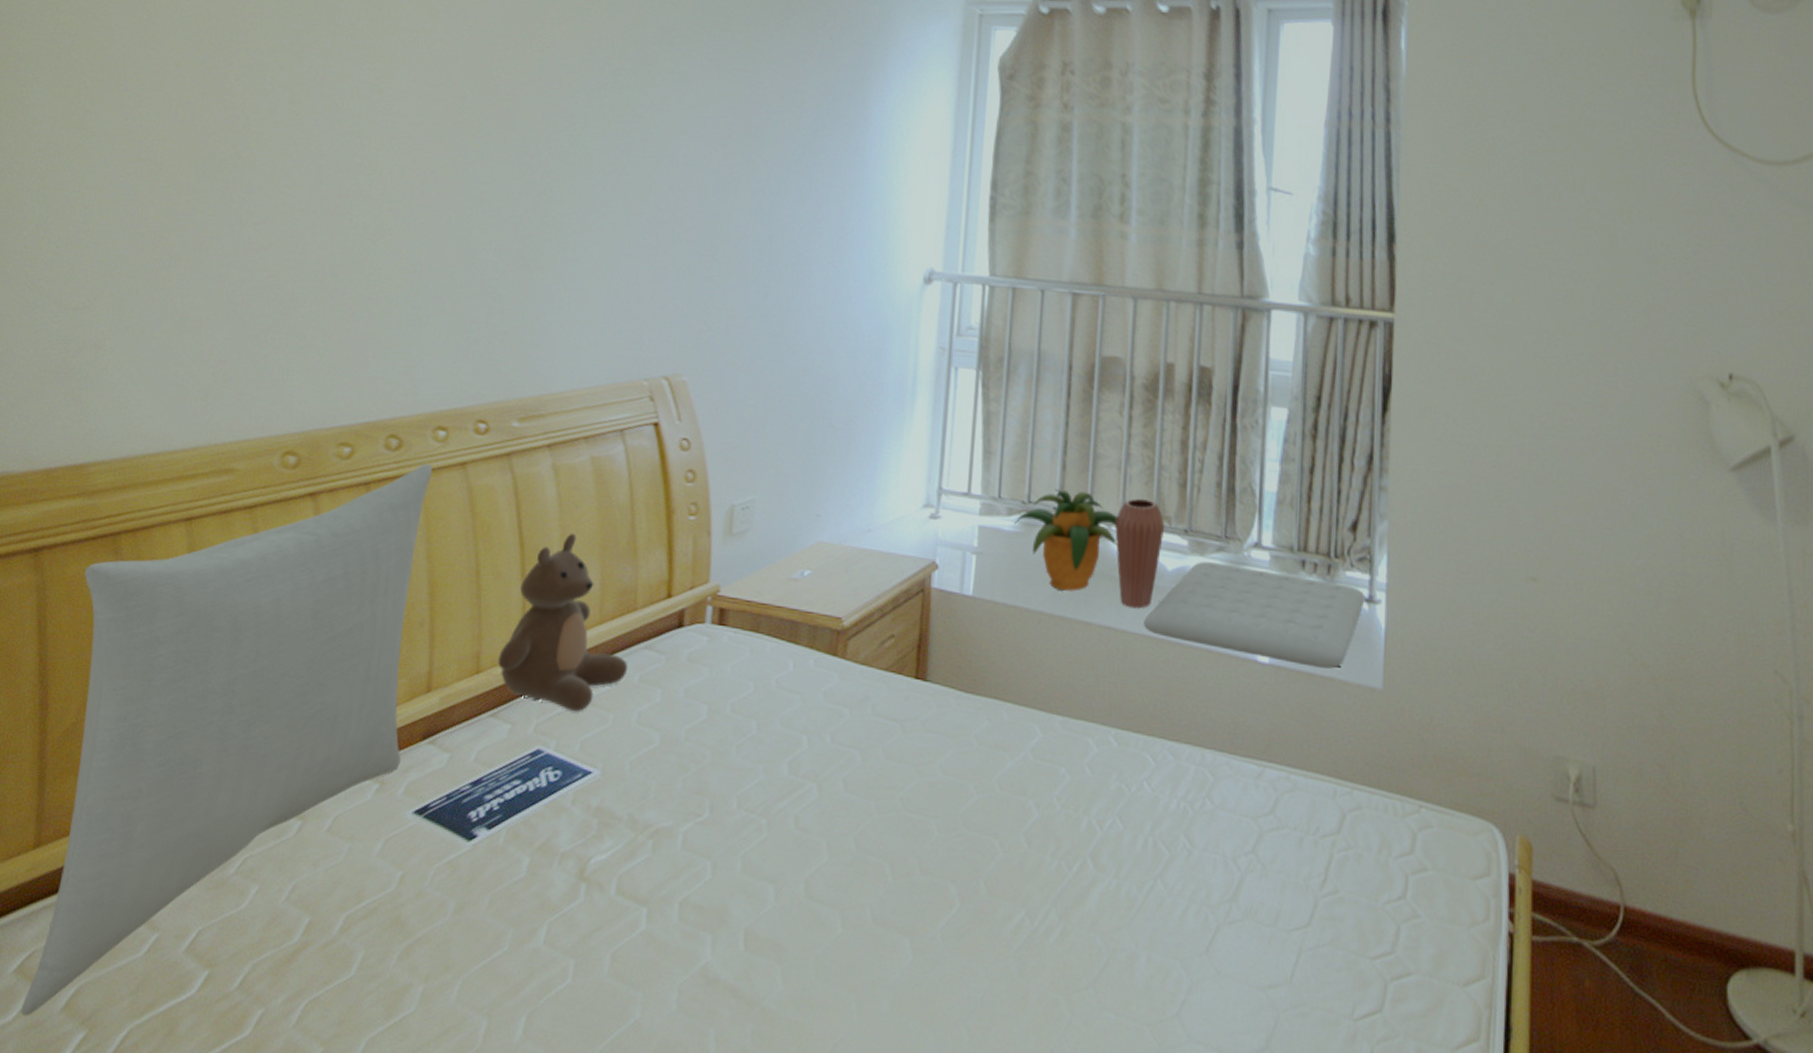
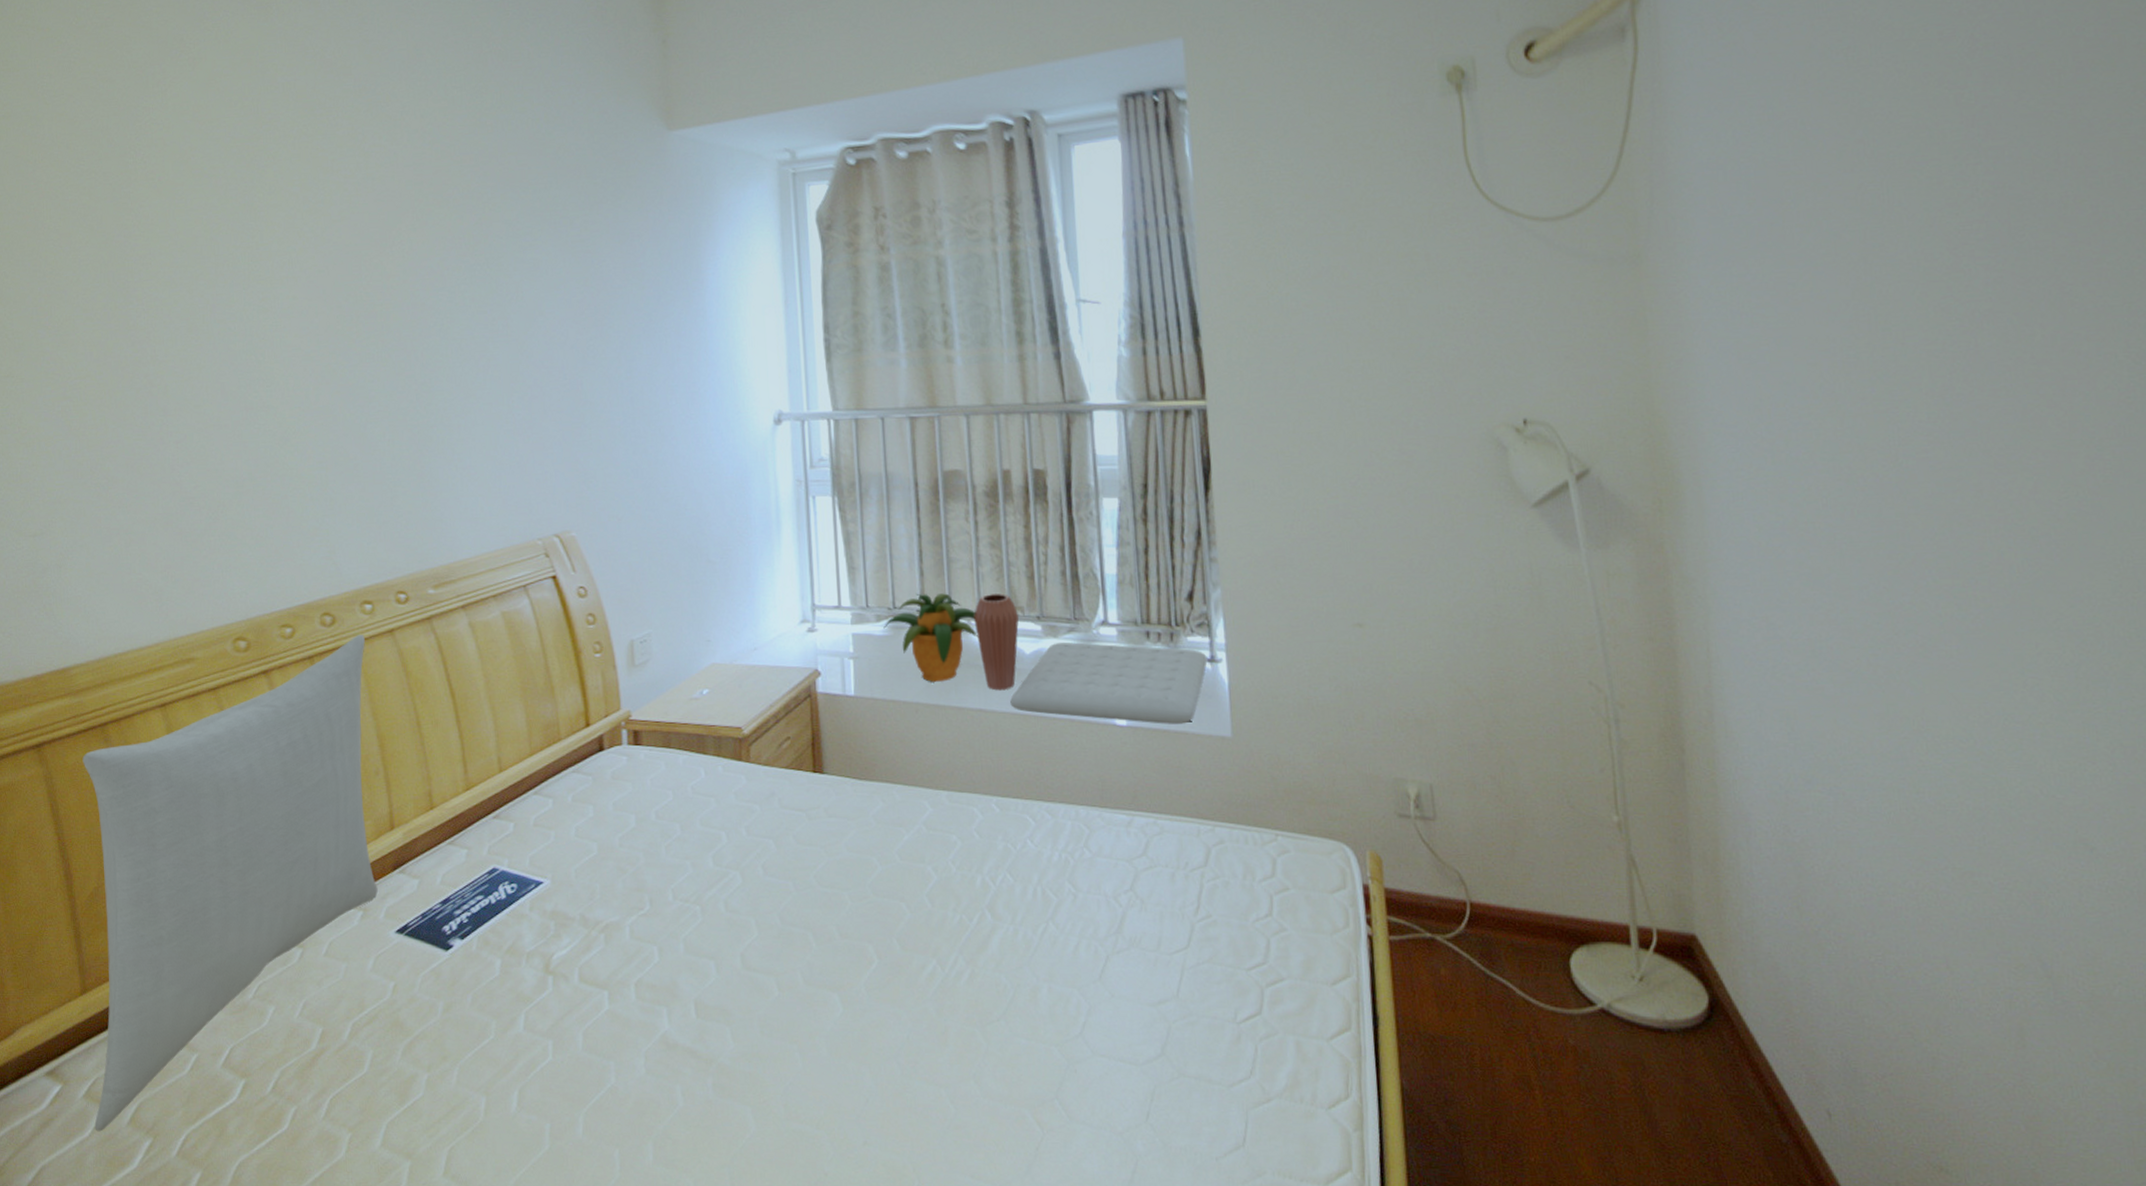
teddy bear: present [498,533,628,711] -> none [447,680,561,832]

